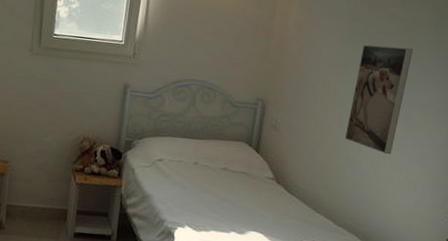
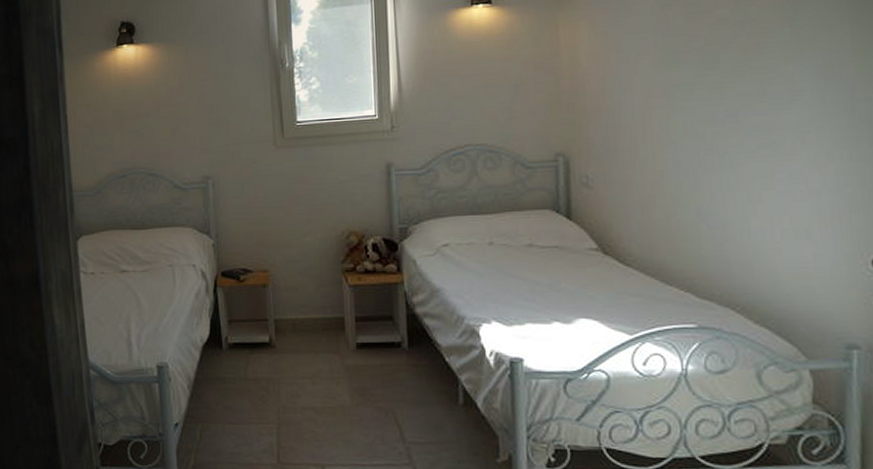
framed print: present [344,44,413,155] -> none [687,56,764,197]

